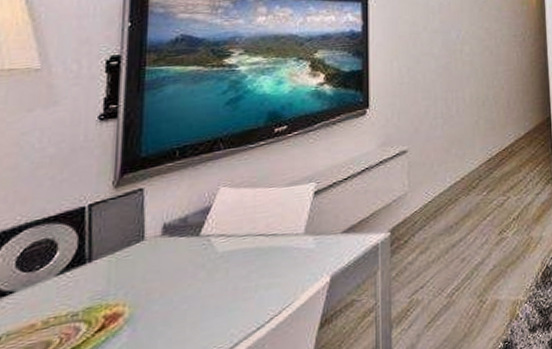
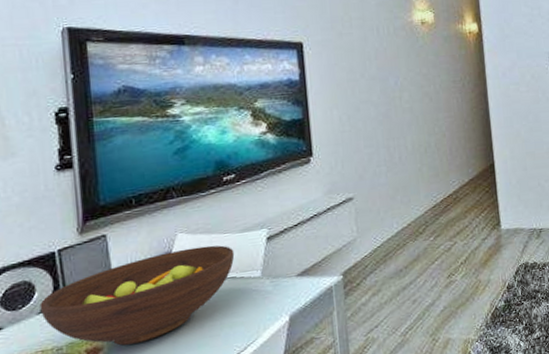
fruit bowl: none [59,200,279,311] -> present [39,245,235,346]

